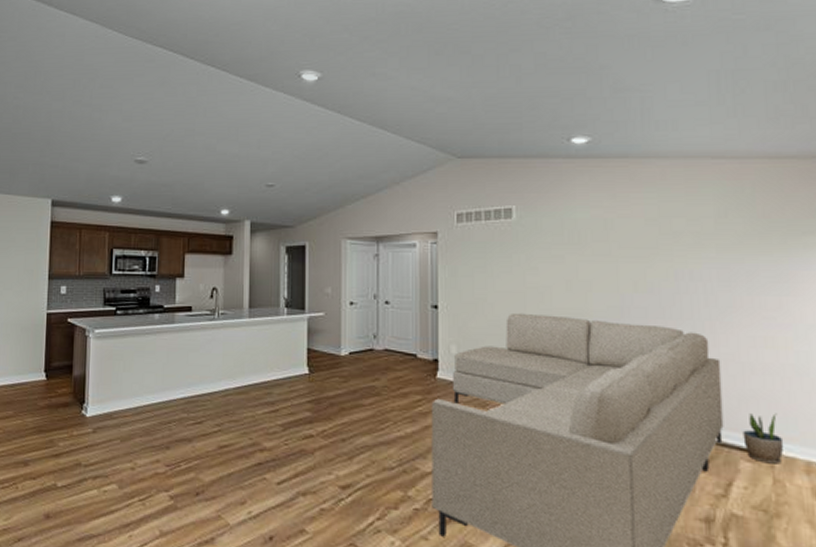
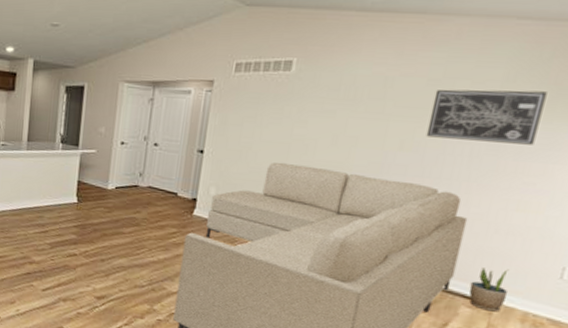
wall art: none [655,225,762,278] -> present [426,89,547,145]

